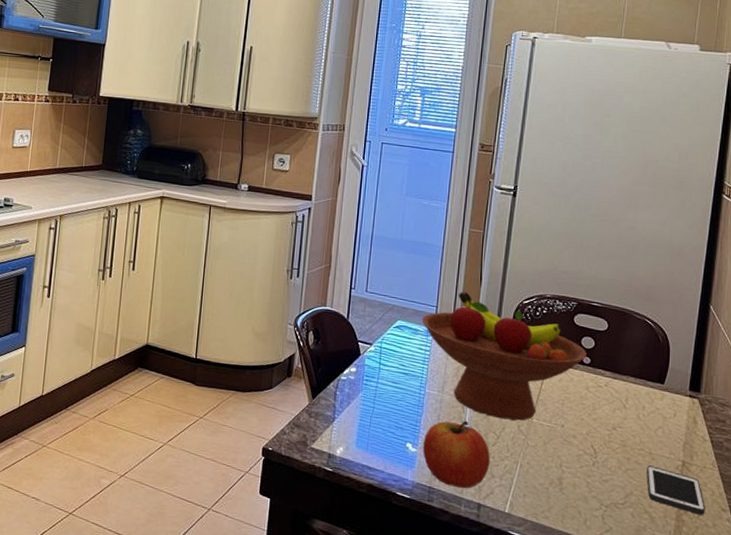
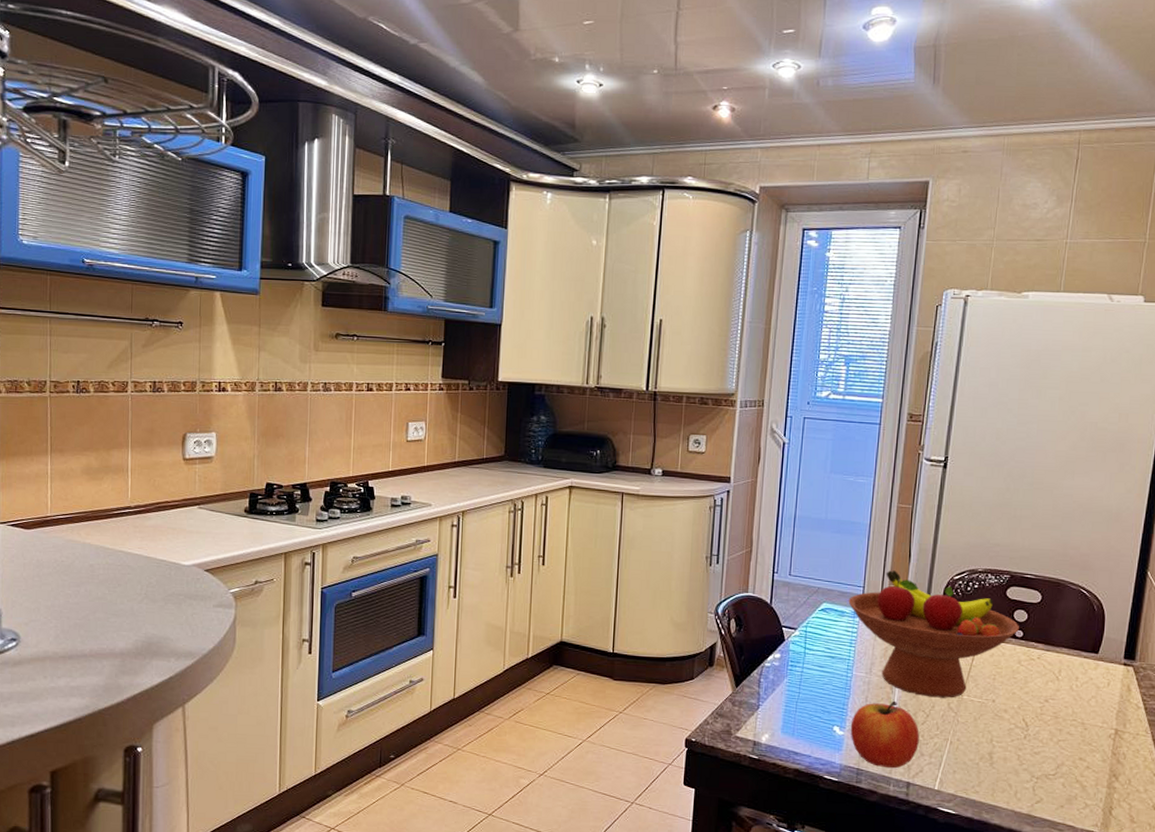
cell phone: present [646,465,705,515] -> none [1078,735,1137,781]

